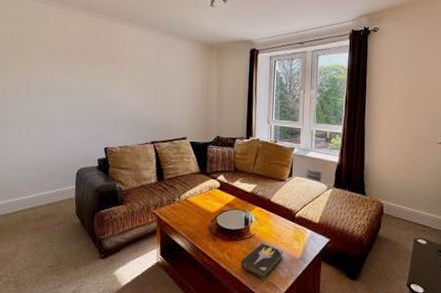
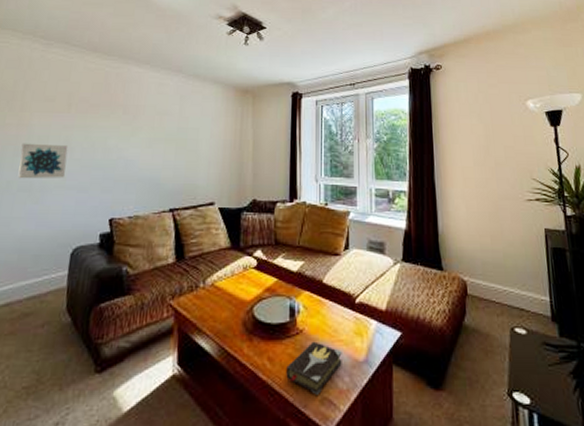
wall art: none [31,86,69,115] -> present [17,143,68,179]

